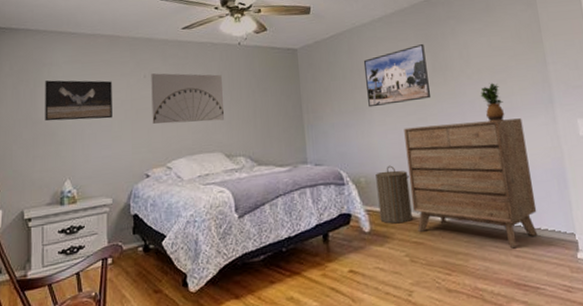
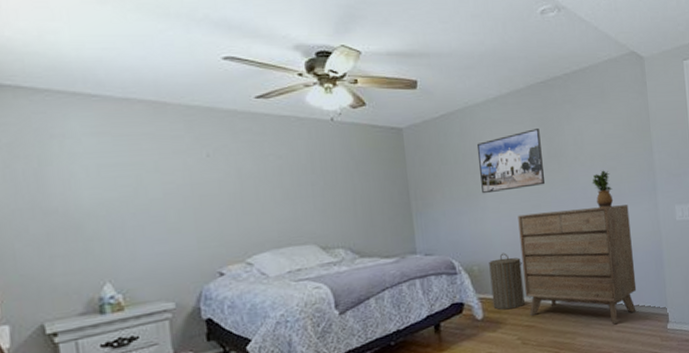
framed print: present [45,80,112,121] -> none [56,157,166,211]
wall art: present [151,73,224,124] -> none [216,151,317,213]

